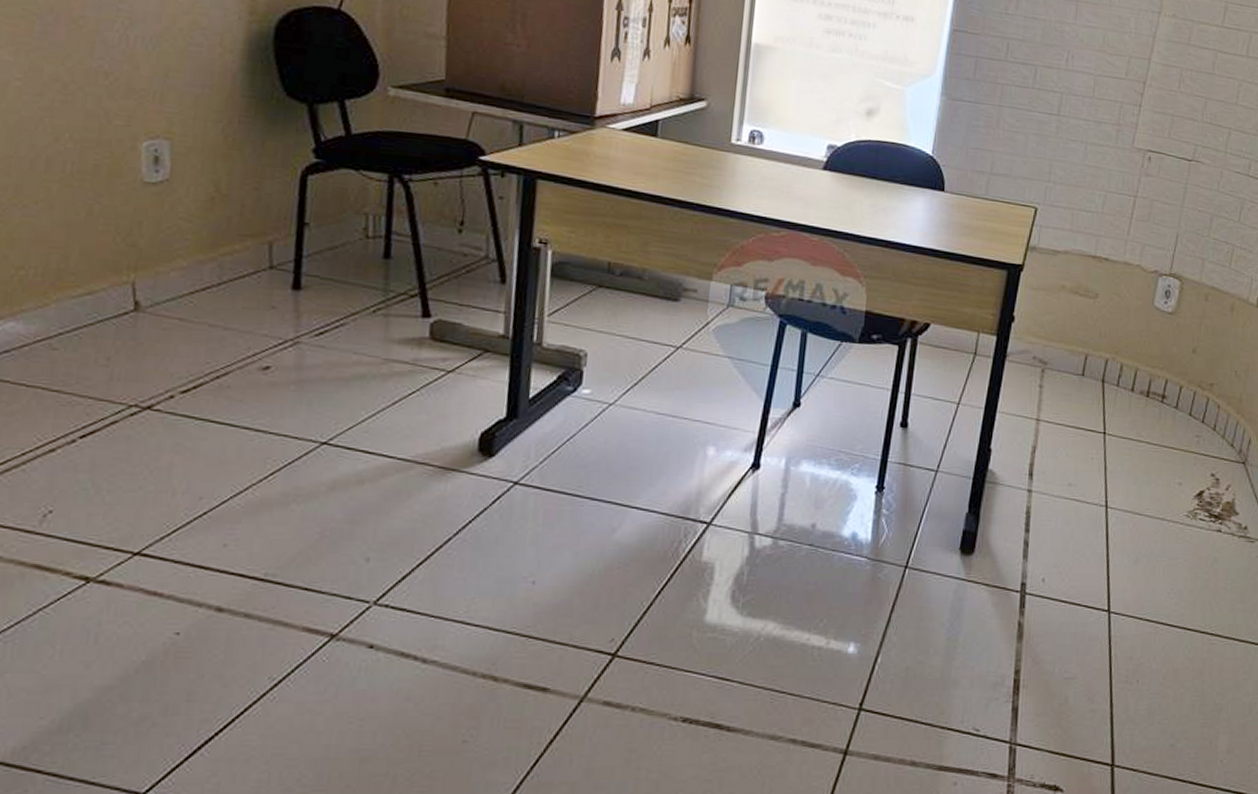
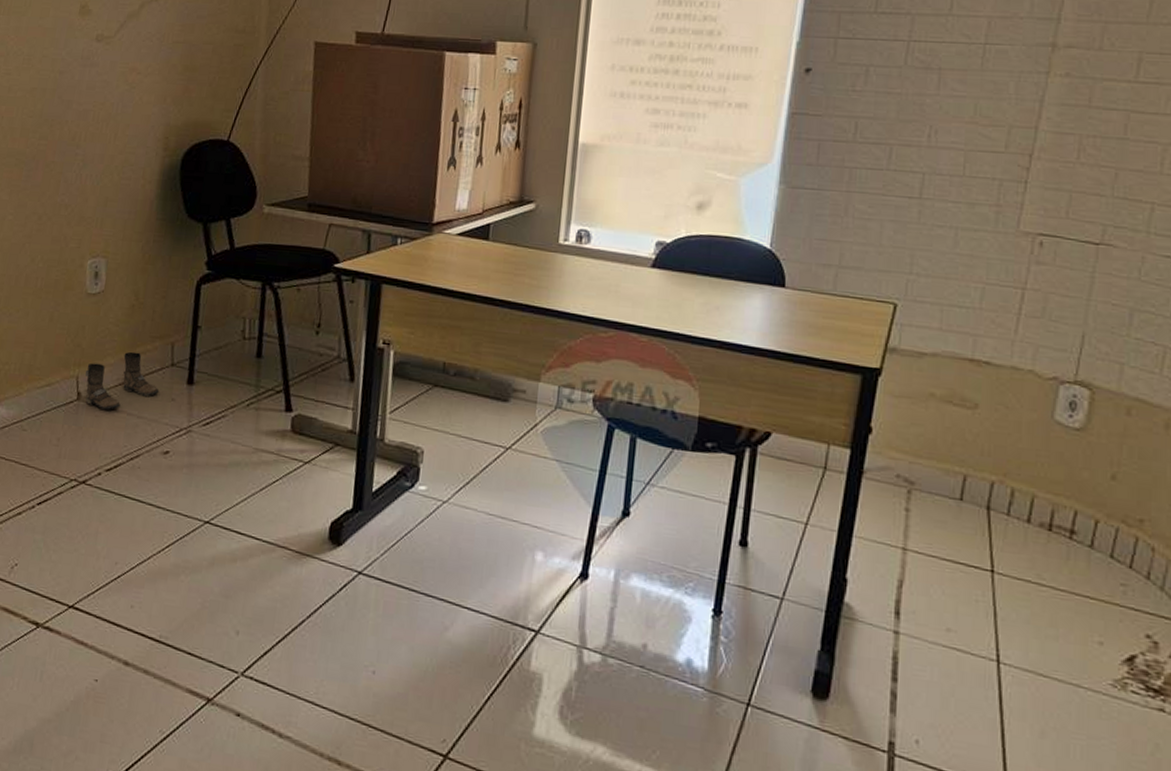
boots: none [144,252,254,322] -> present [85,351,160,410]

